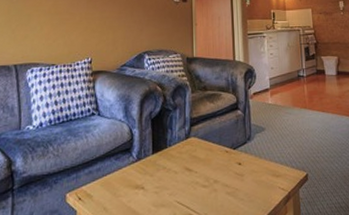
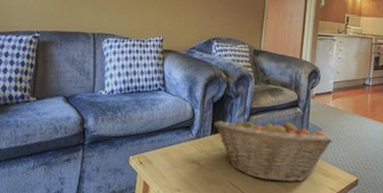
fruit basket: none [153,124,278,194] -> present [213,117,333,183]

